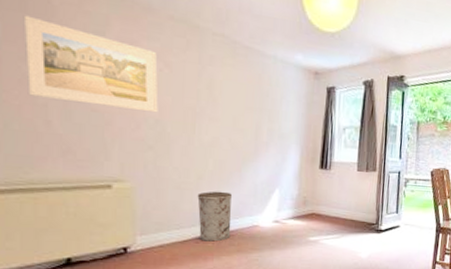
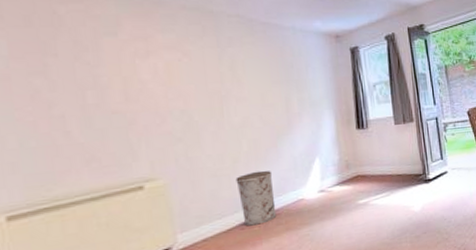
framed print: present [23,15,159,113] -> none [28,29,183,110]

